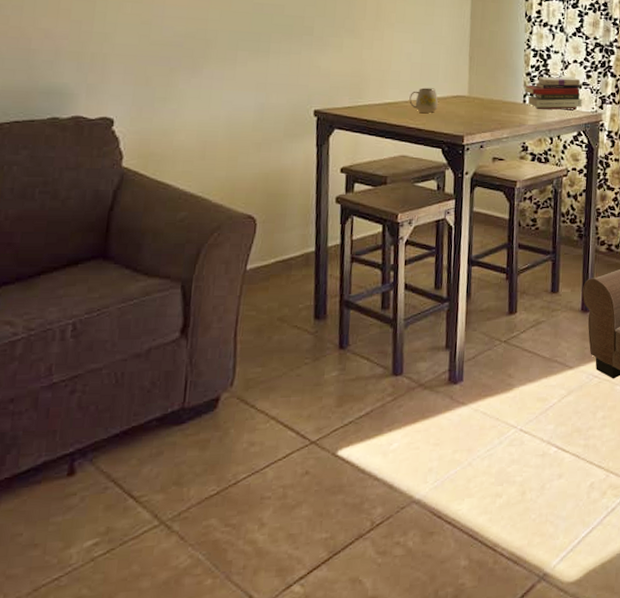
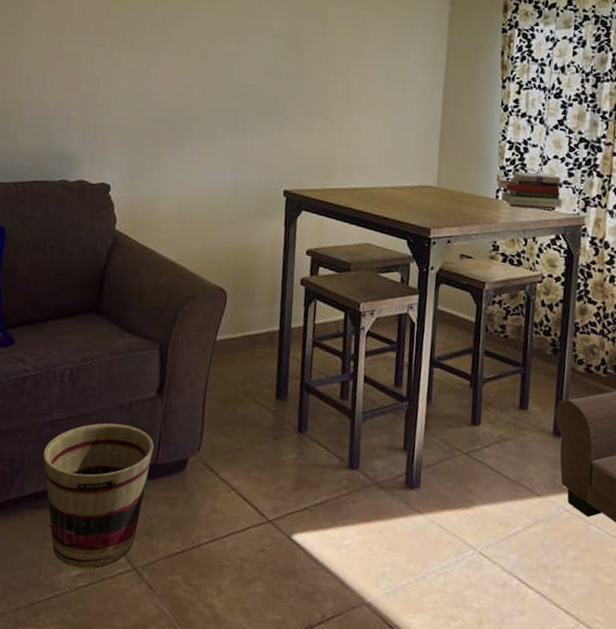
basket: none [42,373,179,537] -> present [43,423,154,569]
mug: present [409,87,438,113] -> none [376,175,406,202]

